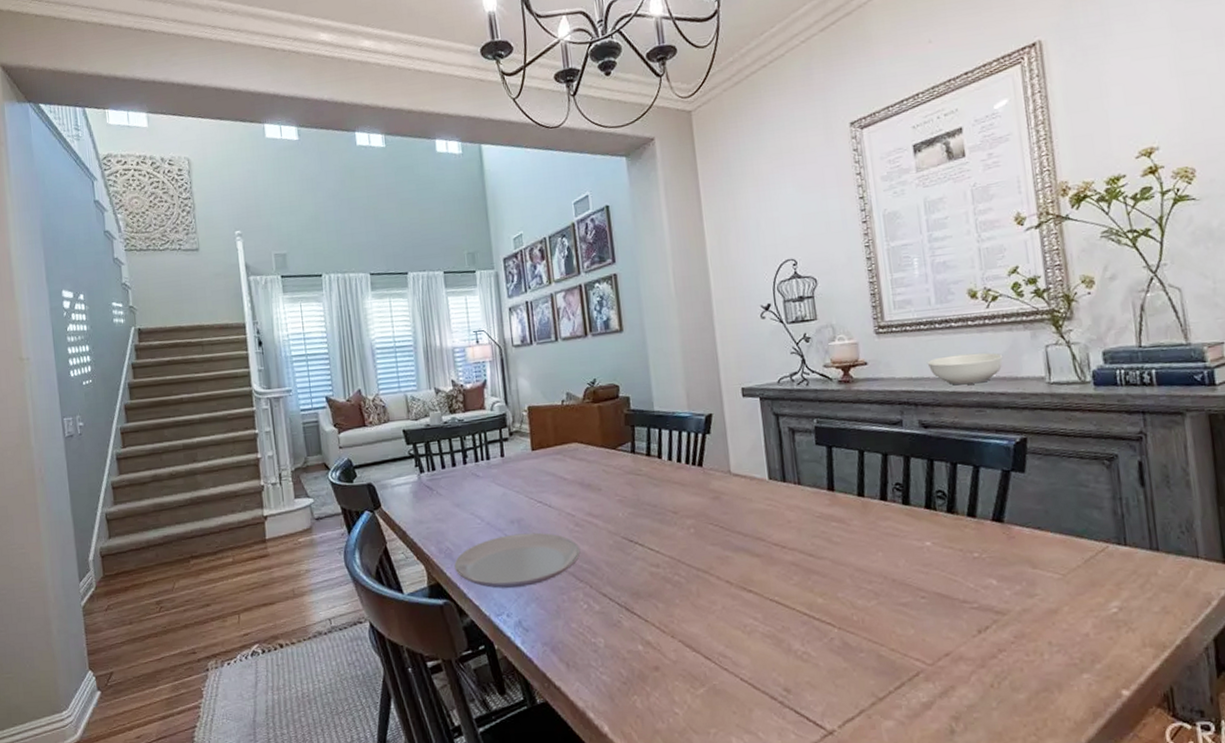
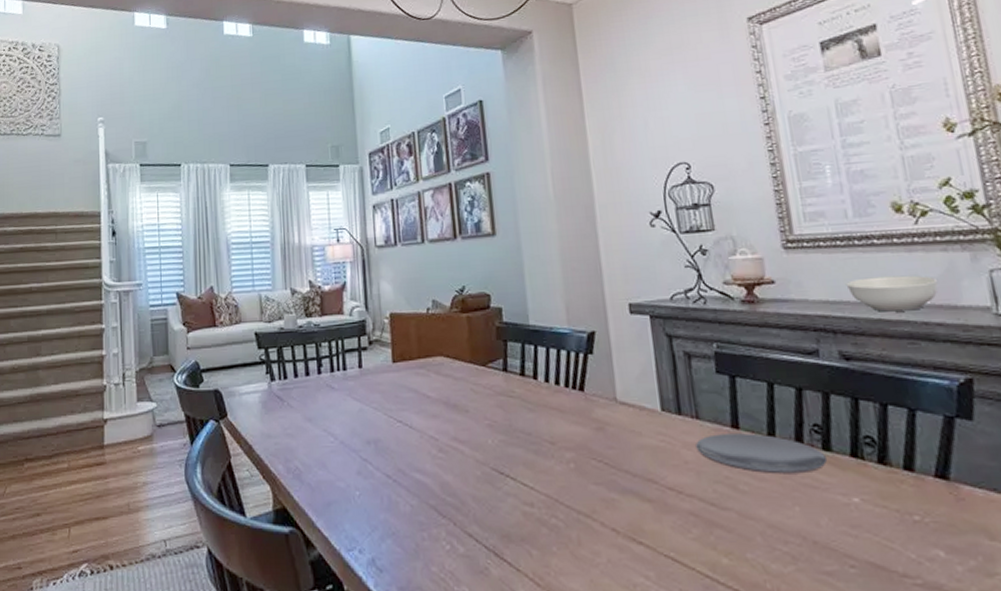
plate: present [454,532,581,588] -> none [303,456,444,518]
plate: none [797,494,907,527] -> present [696,433,828,475]

